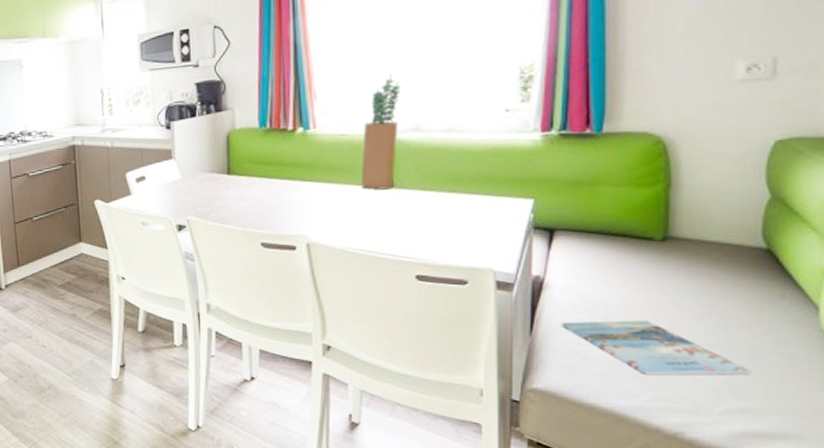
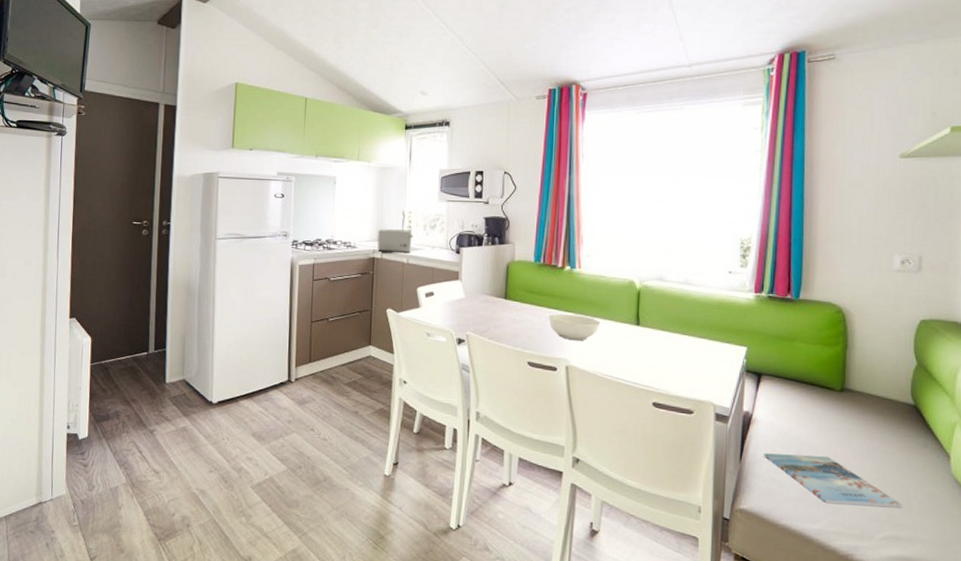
toaster: none [75,109,116,139] -> present [377,229,414,254]
bowl: none [281,183,345,214] -> present [548,313,601,341]
vase: present [360,74,401,190] -> none [613,231,650,327]

